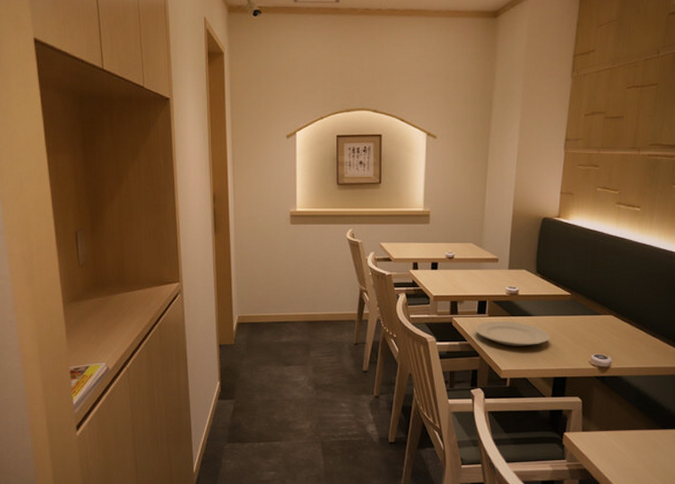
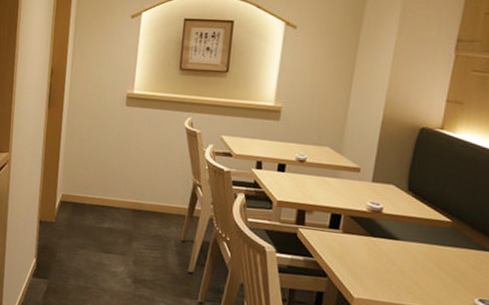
plate: present [475,321,550,346] -> none [324,238,420,275]

